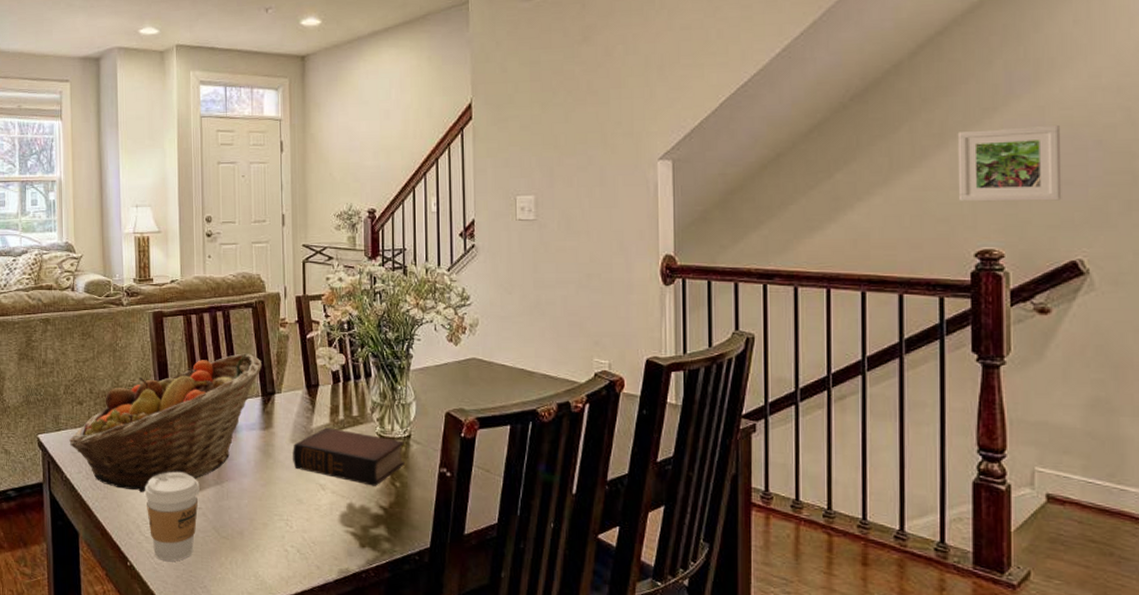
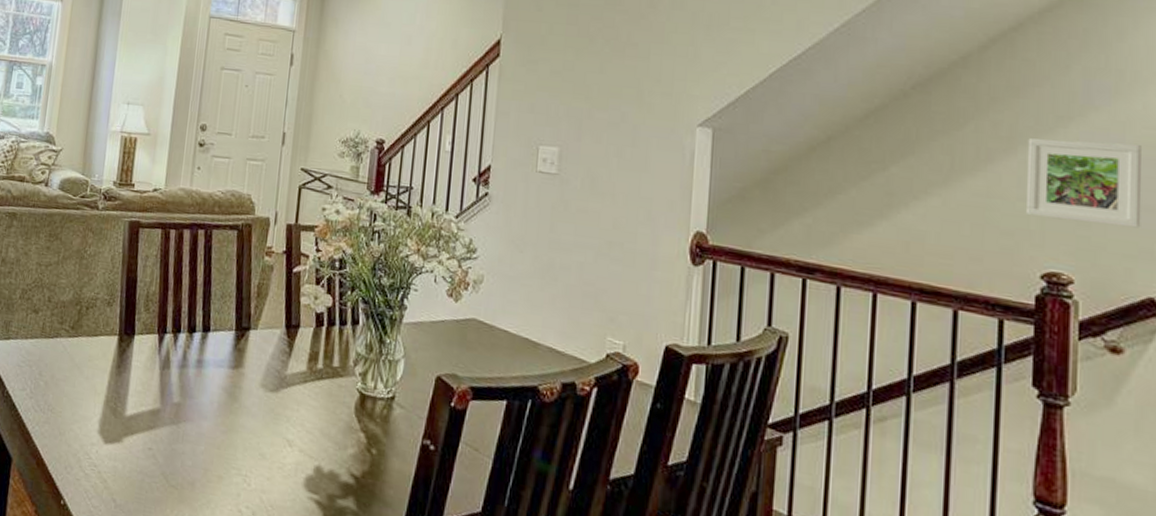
fruit basket: present [69,353,262,492] -> none [17,279,240,422]
coffee cup: present [144,471,200,561] -> none [90,402,154,507]
book: present [293,427,405,486] -> none [260,375,387,450]

